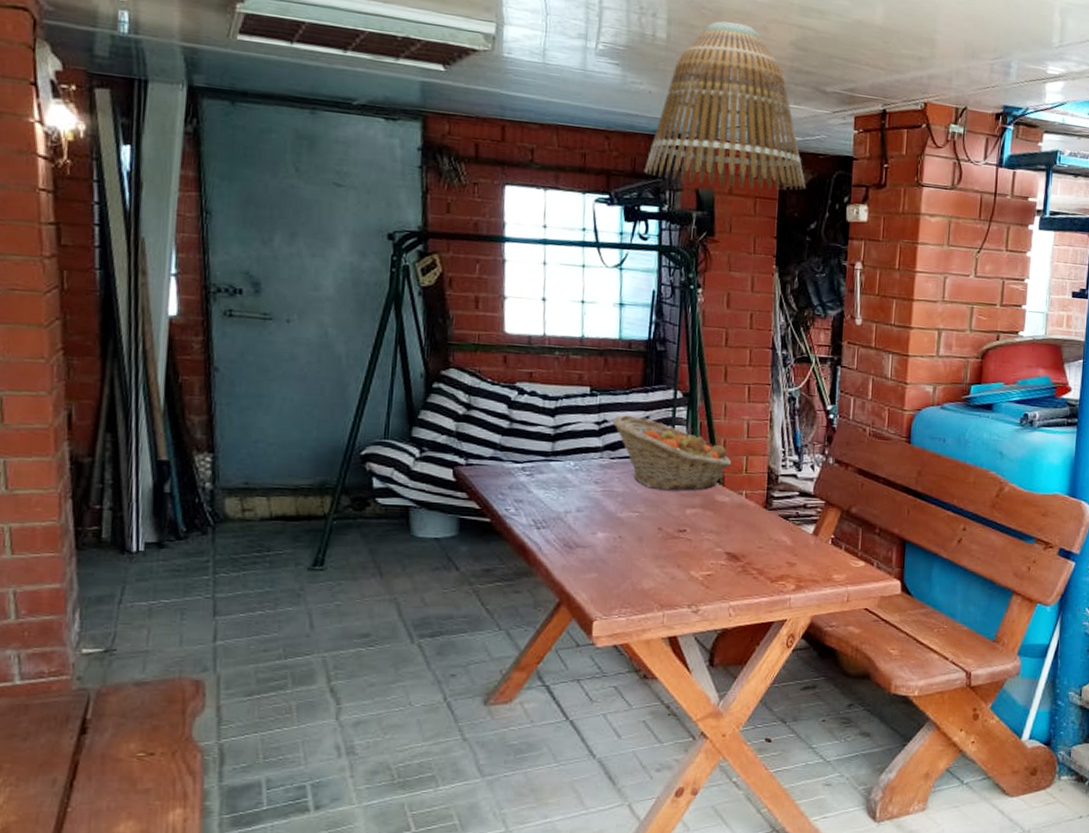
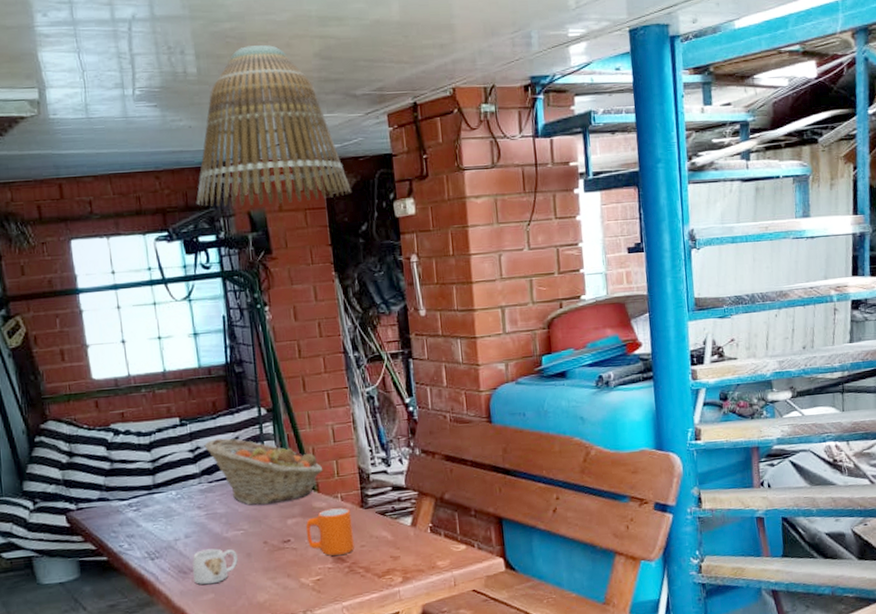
mug: none [579,526,629,564] -> present [192,548,238,585]
mug: none [704,504,753,553] -> present [306,508,354,556]

